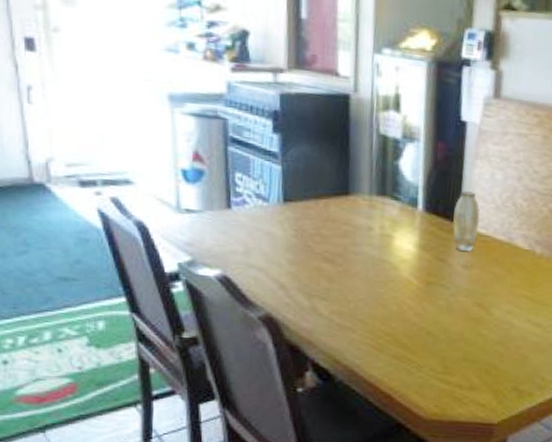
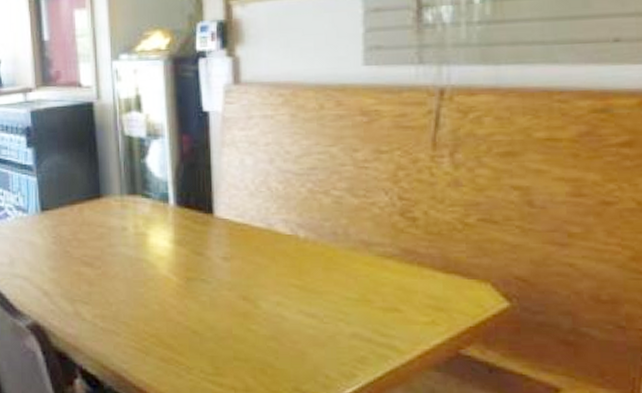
vase: present [452,191,480,251] -> none [205,181,235,242]

